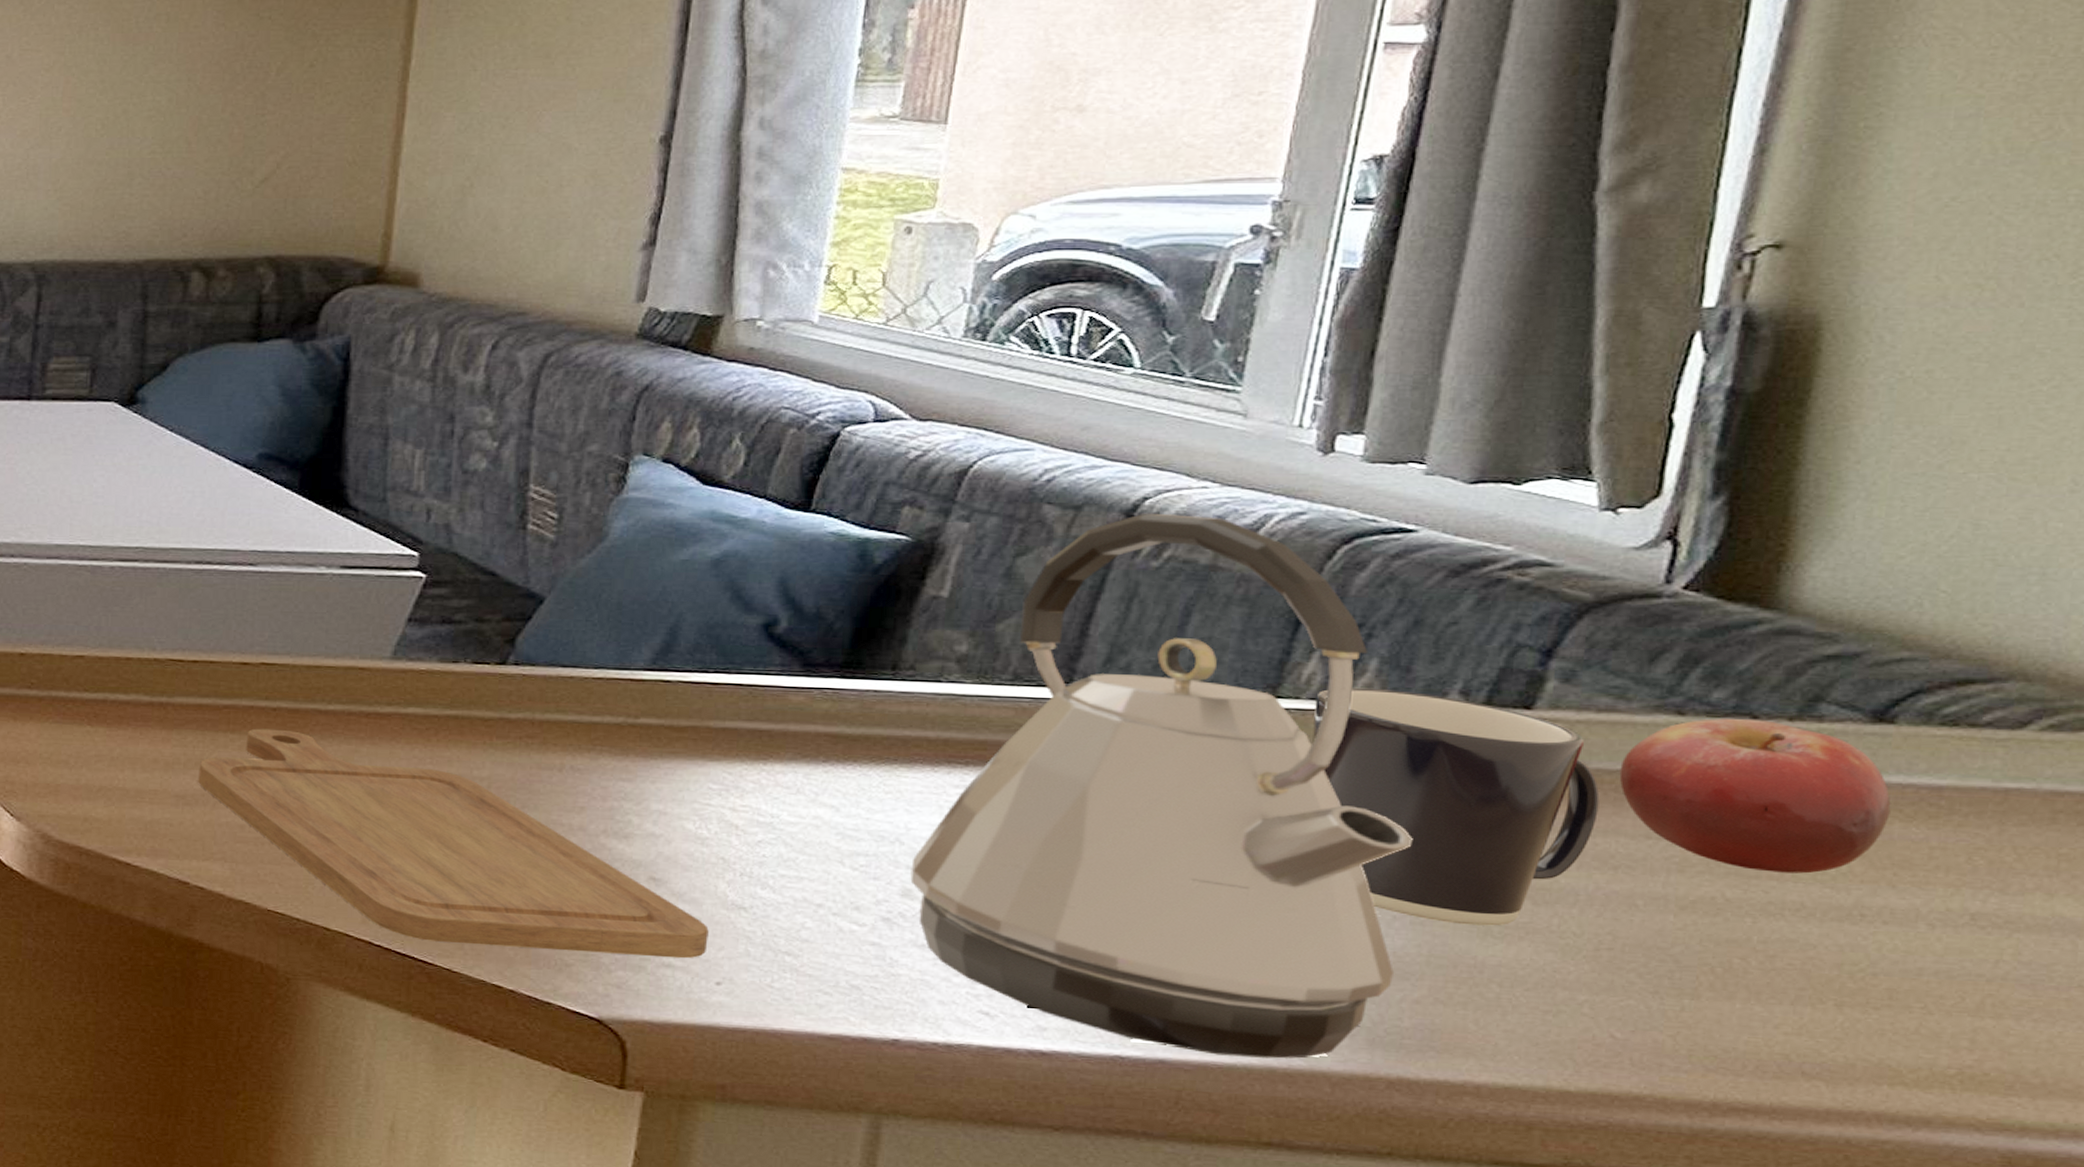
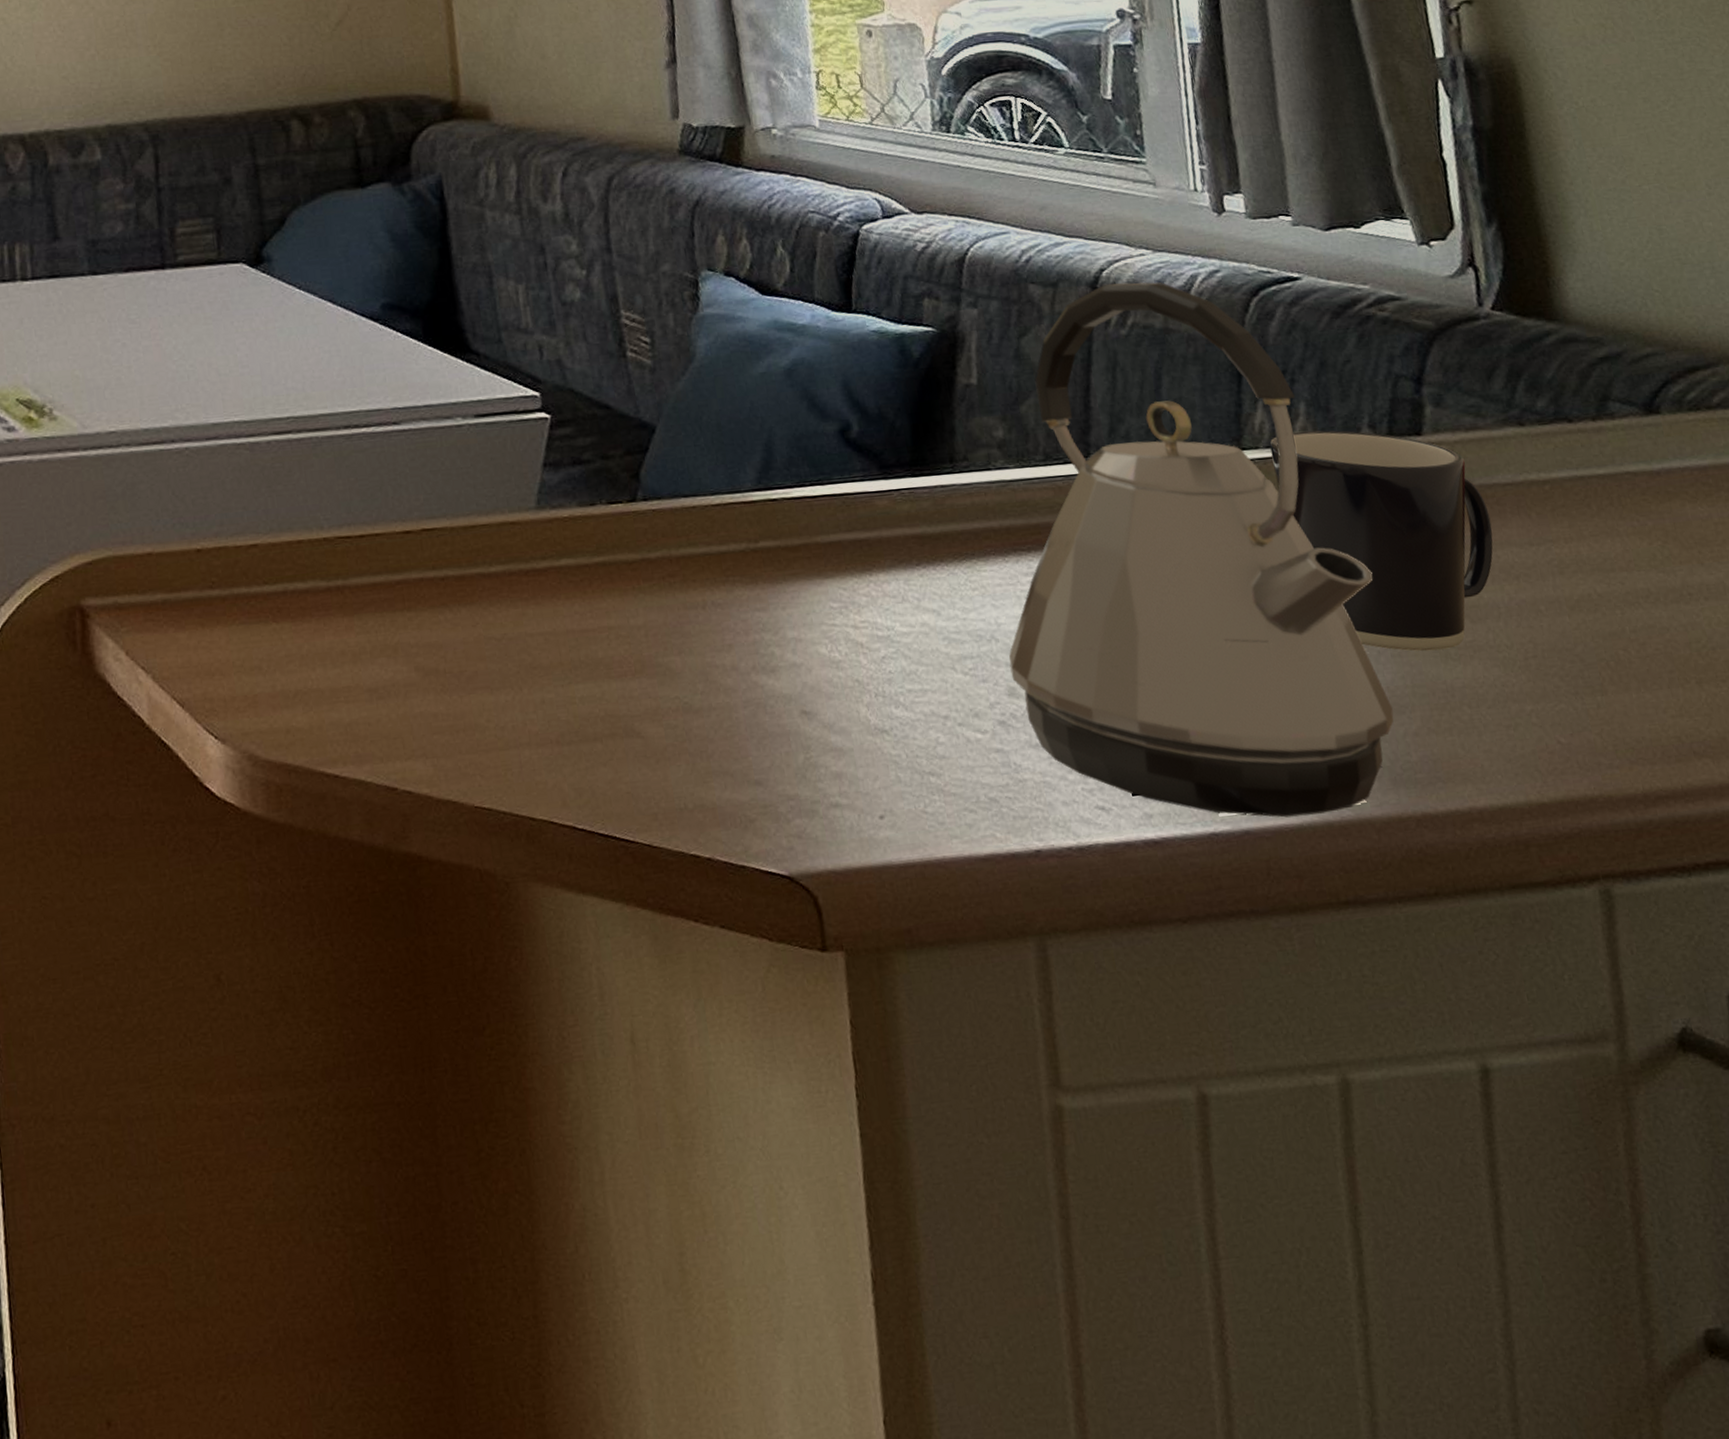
chopping board: present [198,728,709,959] -> none [384,600,864,816]
fruit: present [1619,719,1891,874] -> none [1494,422,1681,564]

